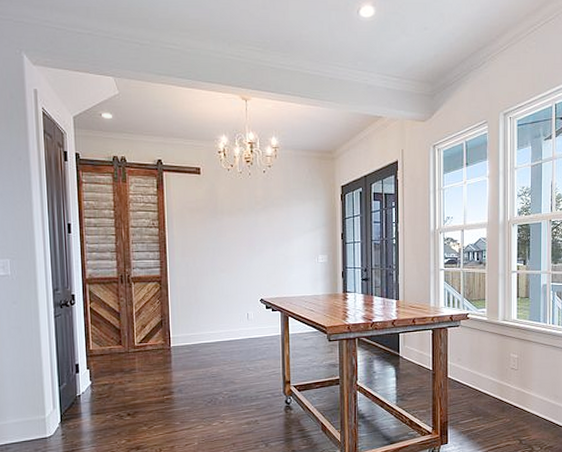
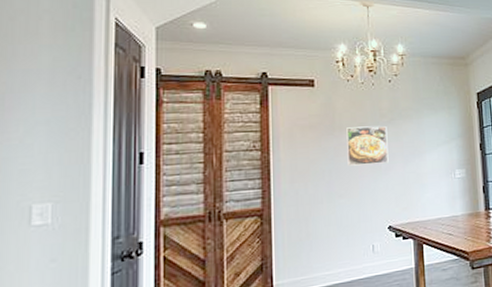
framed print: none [227,212,262,246] -> present [346,126,389,166]

